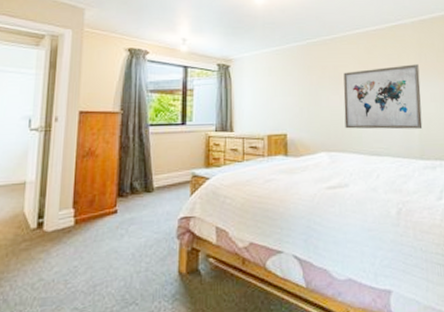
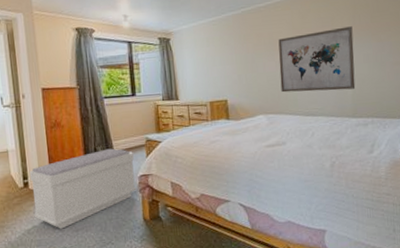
bench: none [43,184,175,284] -> present [29,148,137,229]

